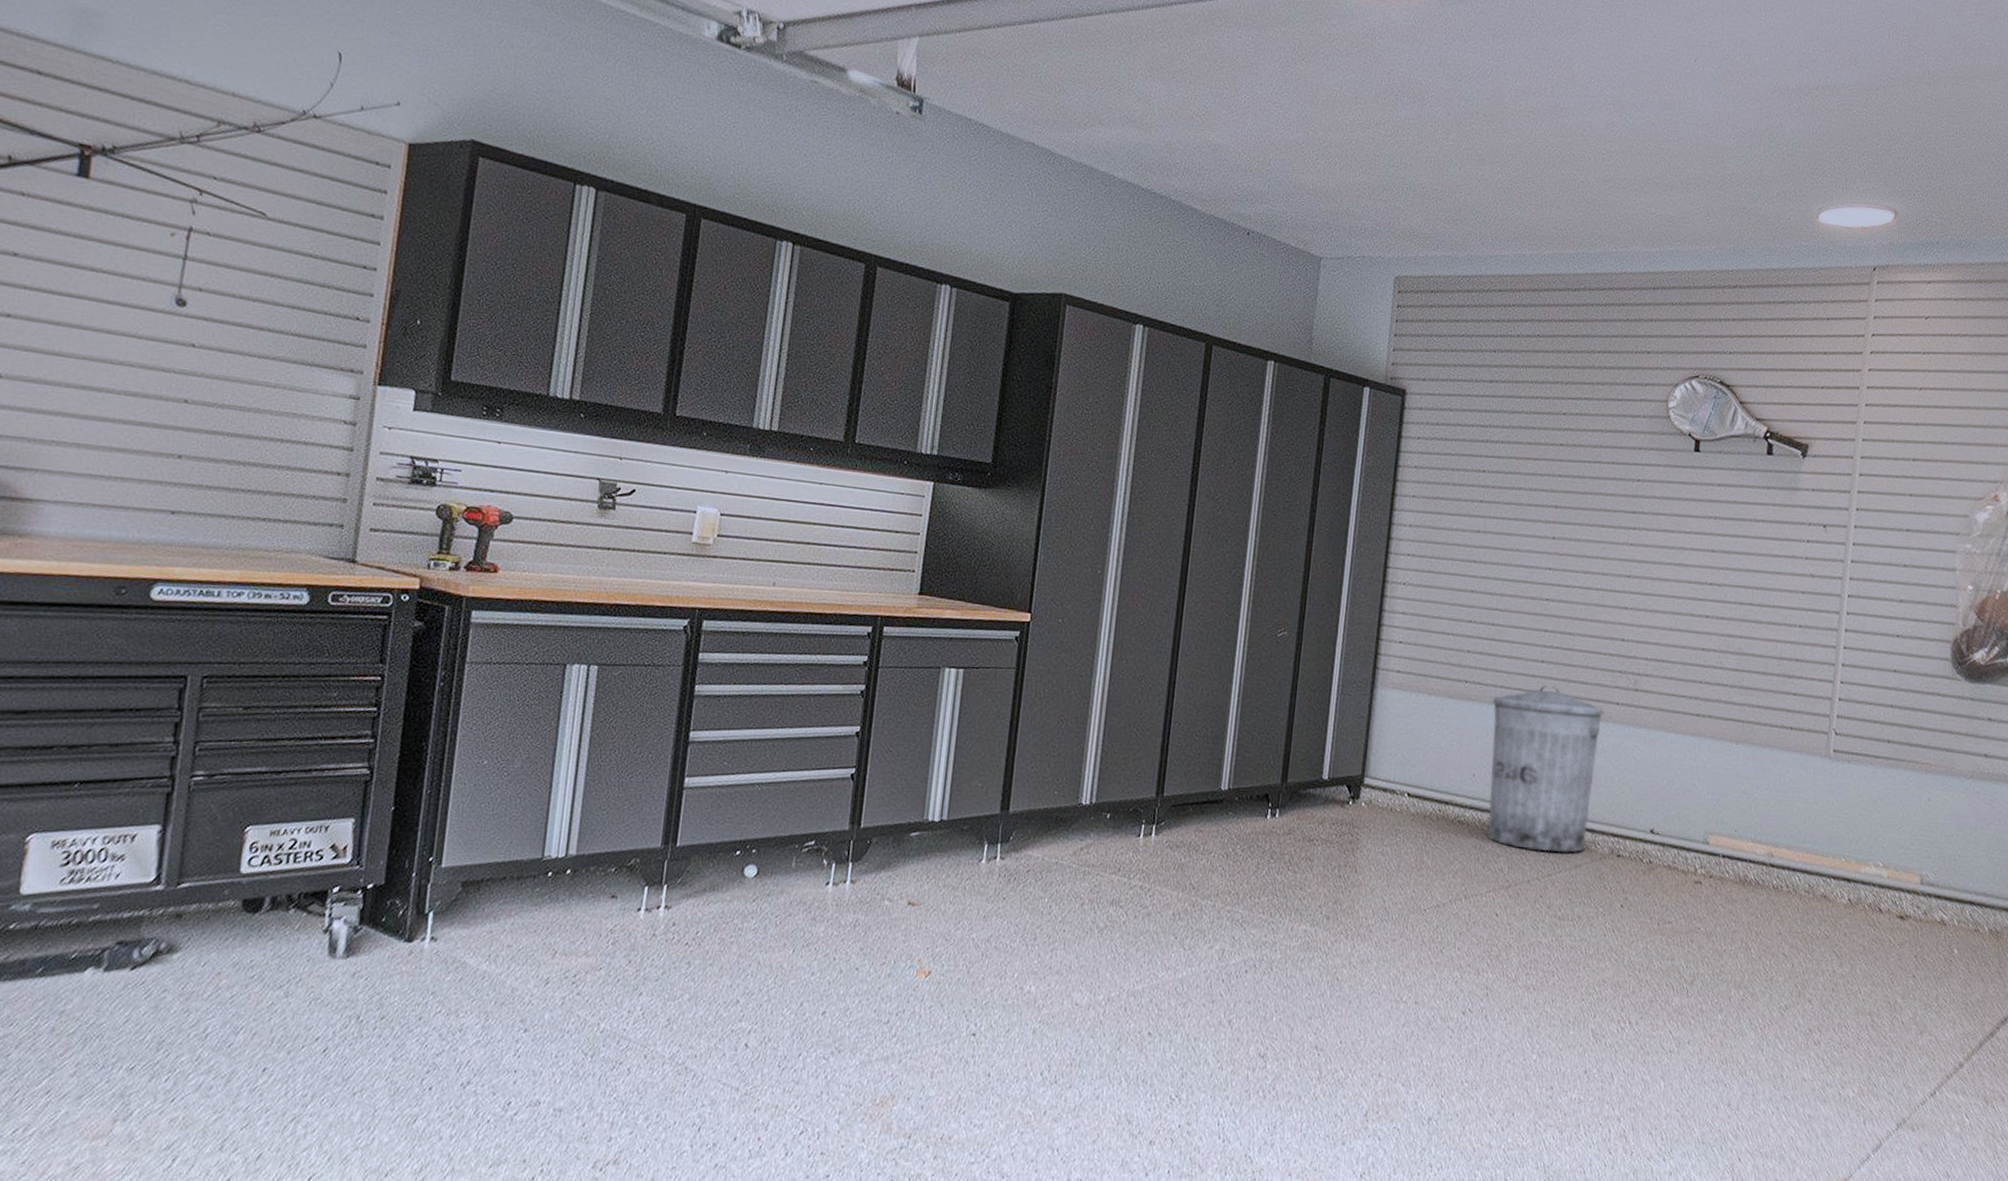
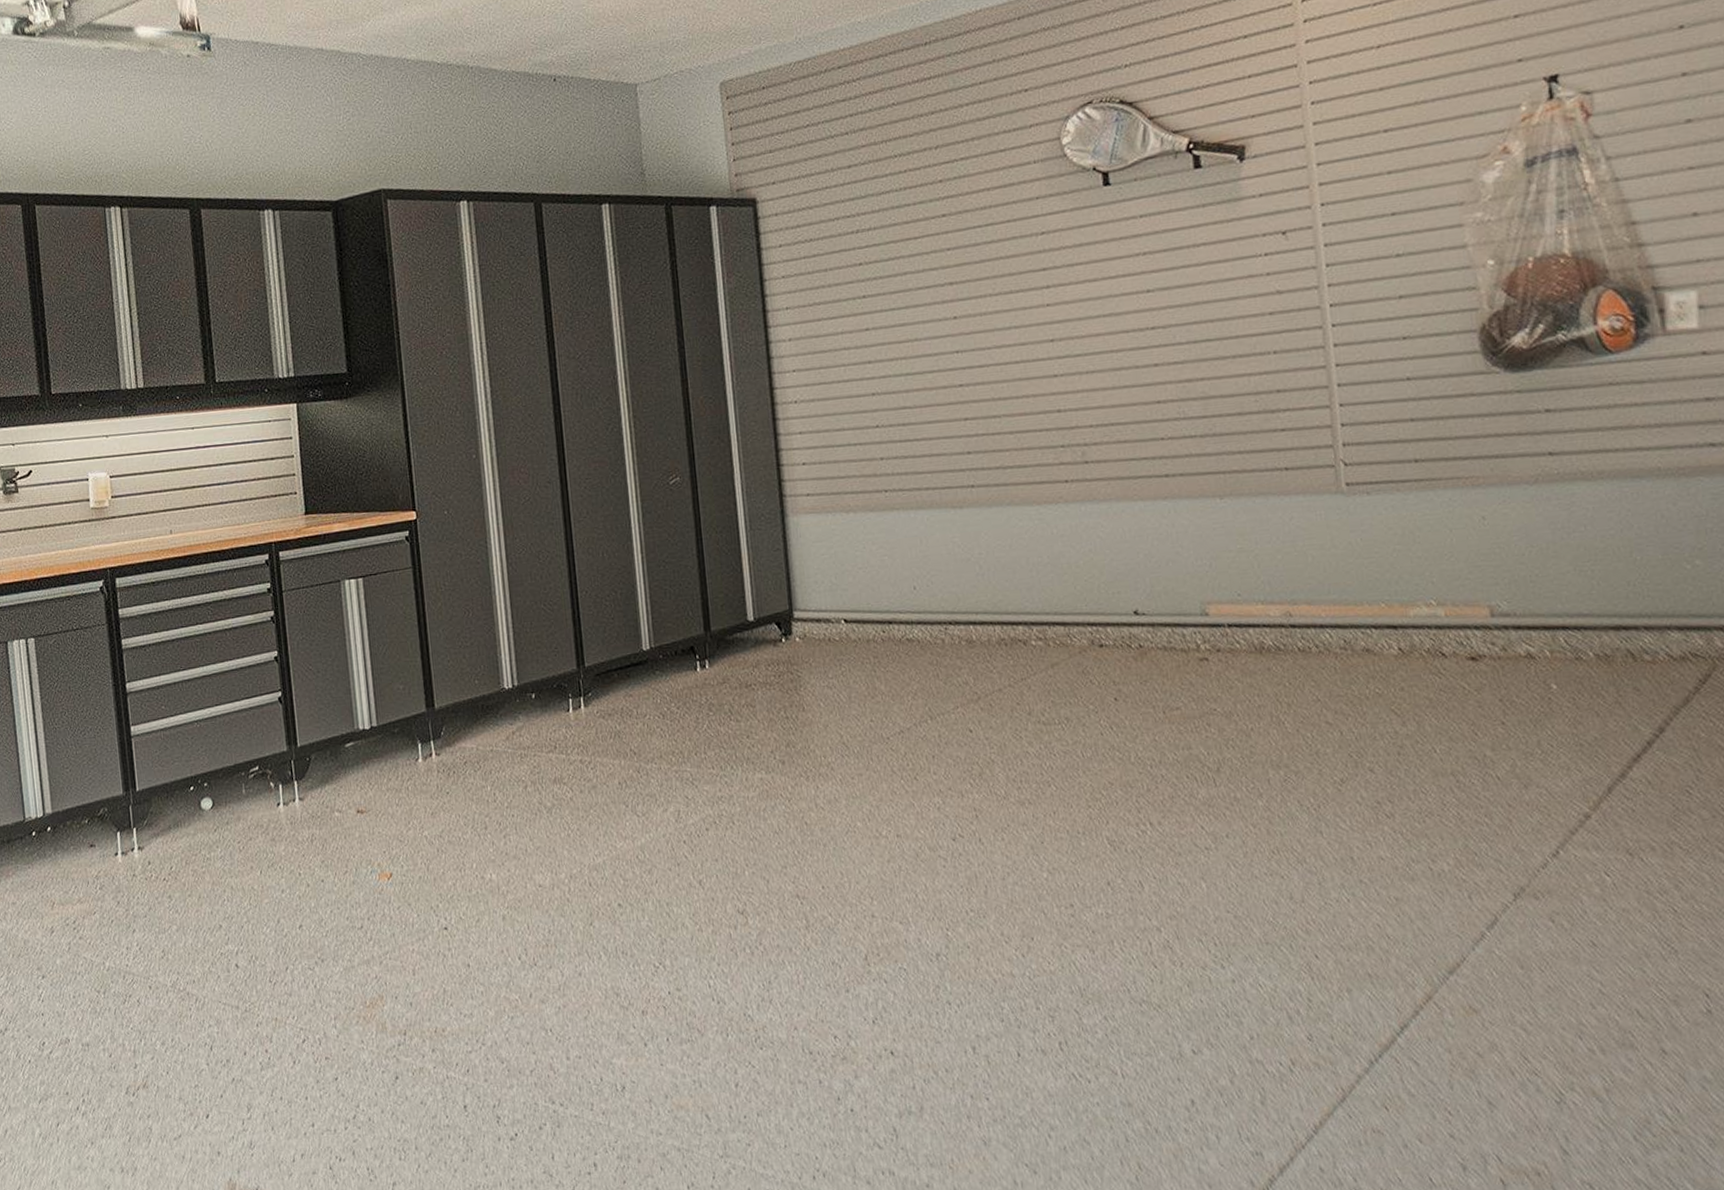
trash can: present [1486,685,1604,853] -> none [919,476,1059,656]

